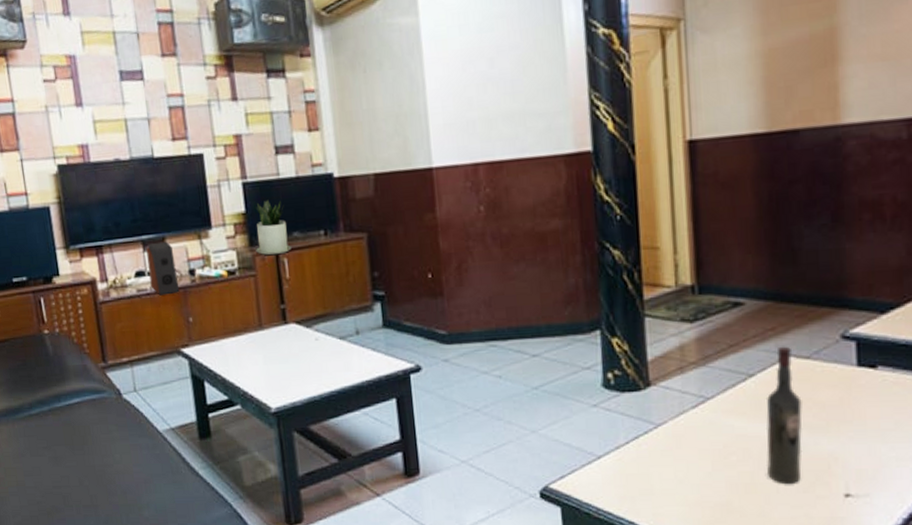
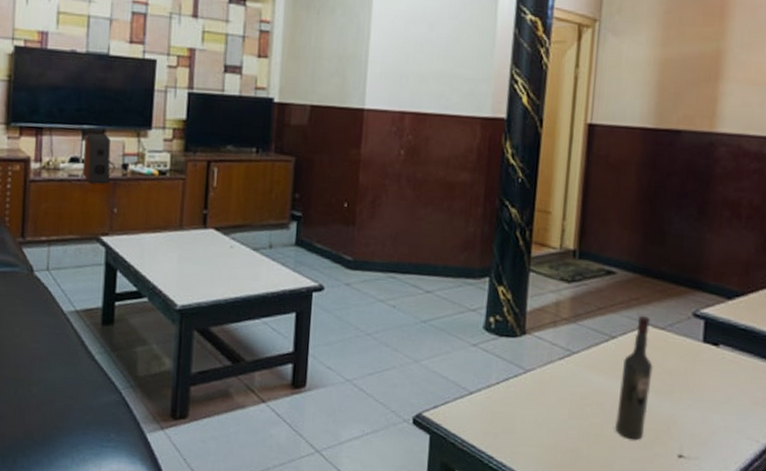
planter: present [256,200,291,256] -> none [189,112,223,164]

